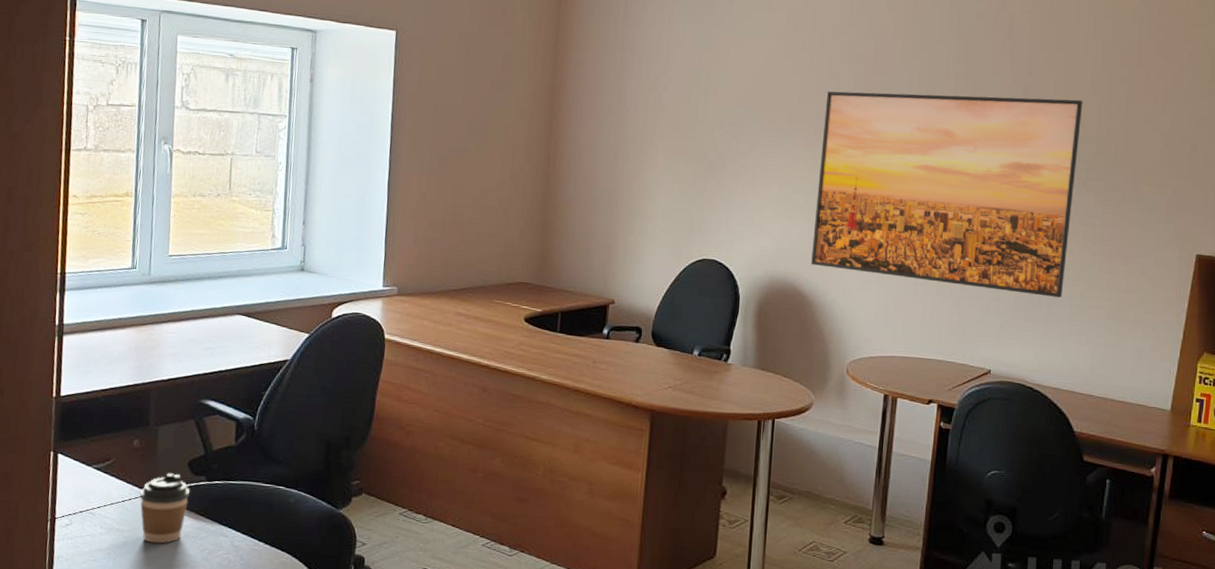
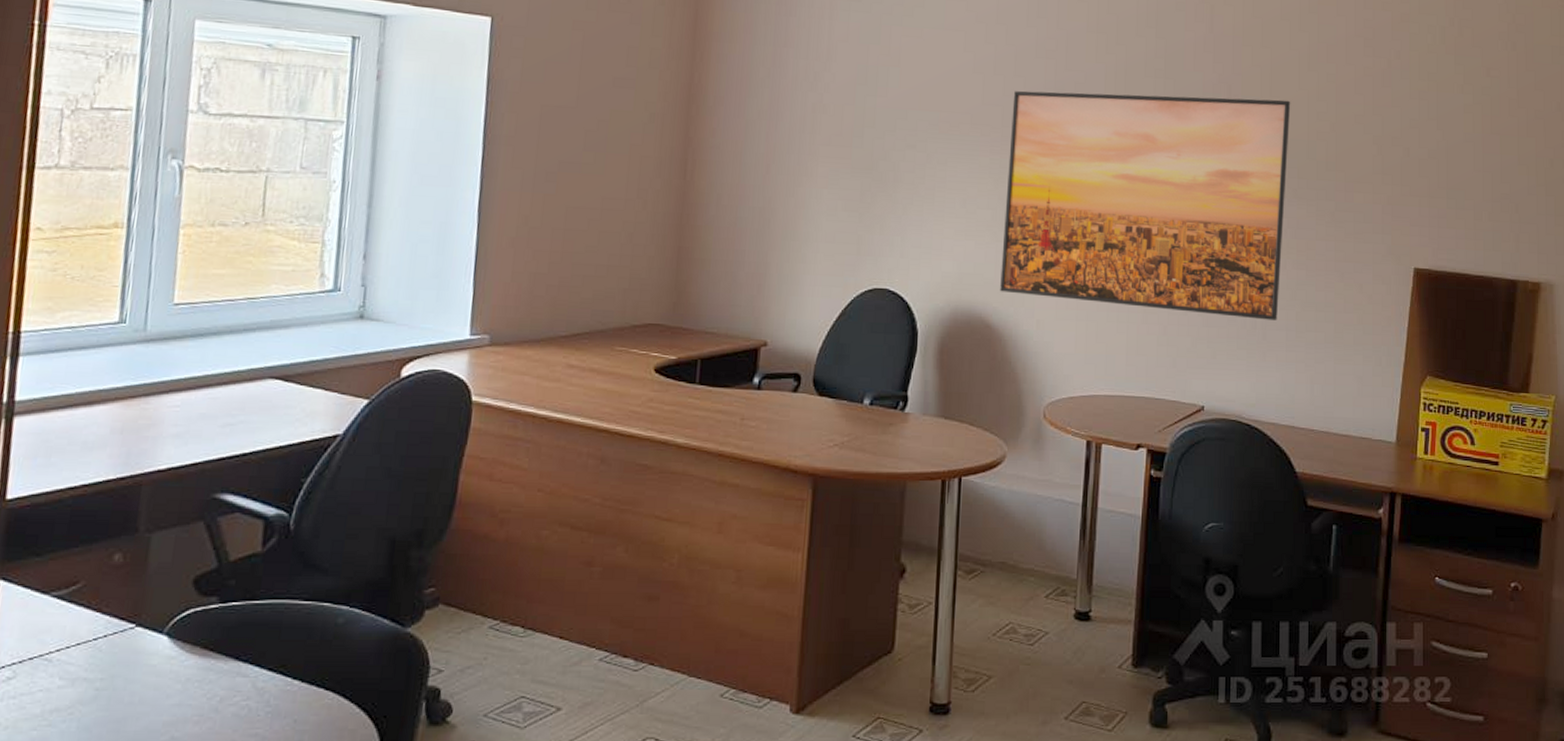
coffee cup: present [139,473,190,544] -> none [119,595,195,694]

